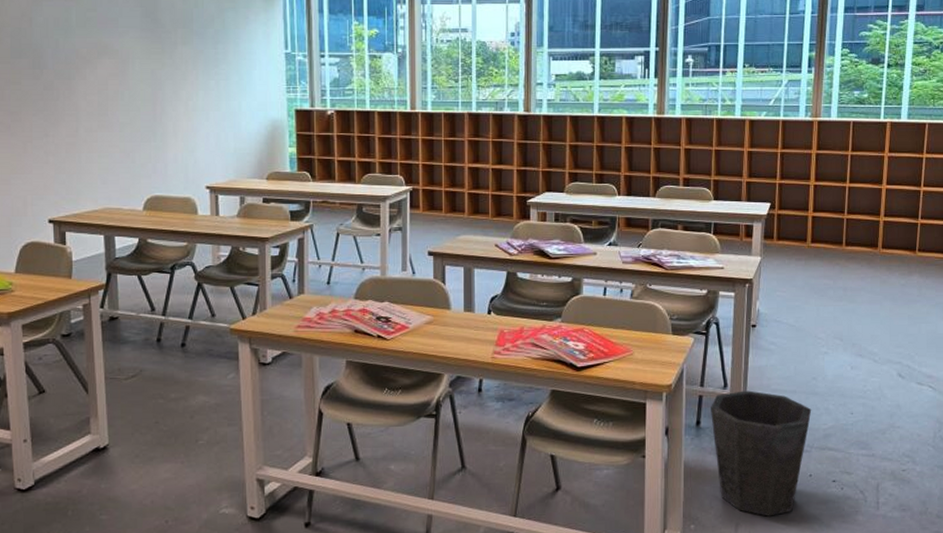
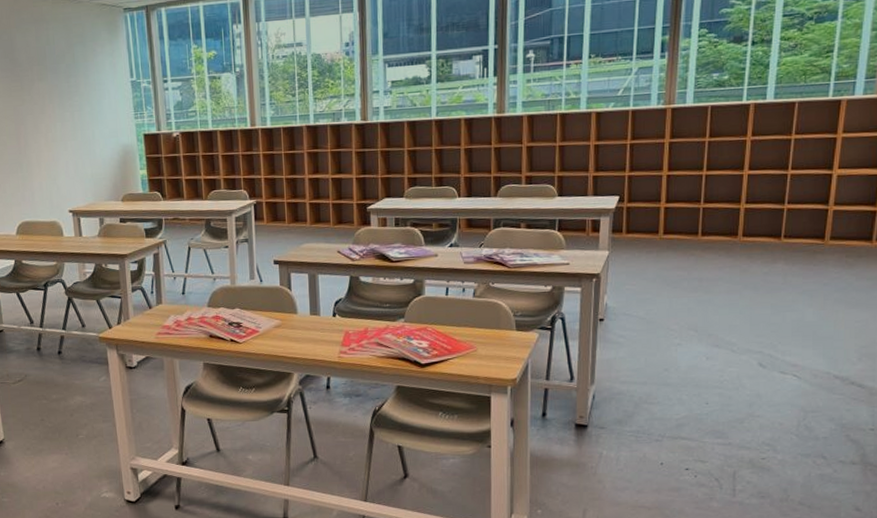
waste bin: present [711,390,812,517] -> none [557,383,664,503]

